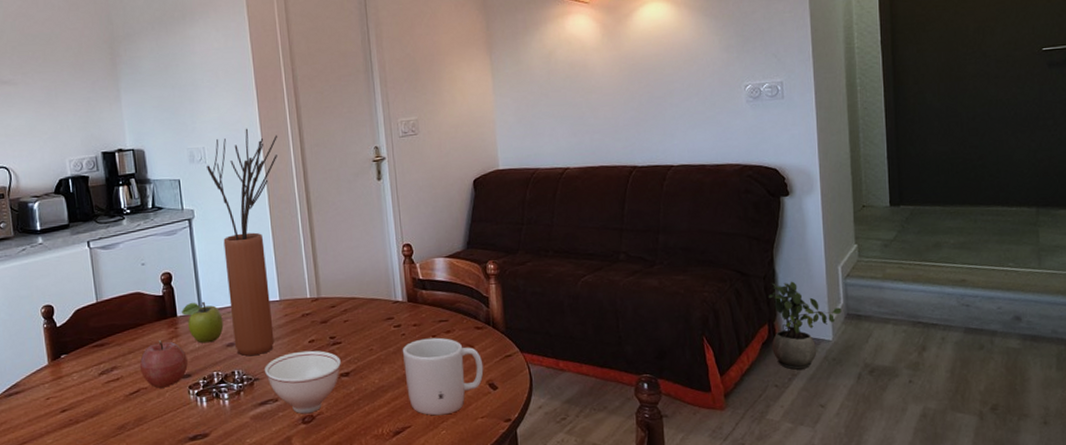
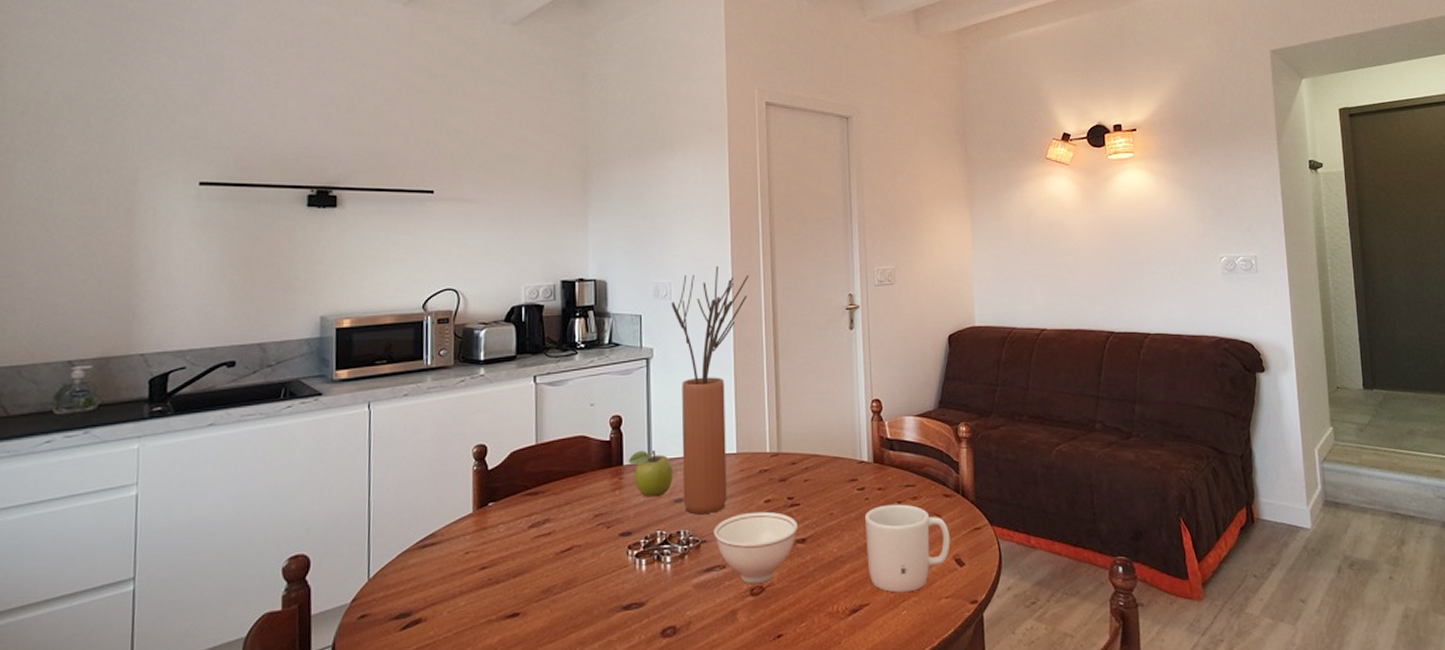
fruit: present [139,340,188,388] -> none [575,492,629,546]
potted plant: present [768,281,842,370] -> none [1245,462,1320,559]

